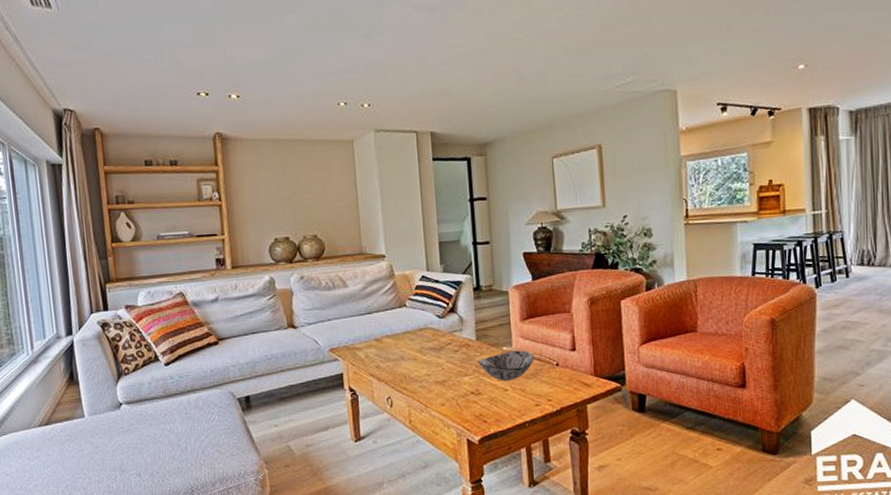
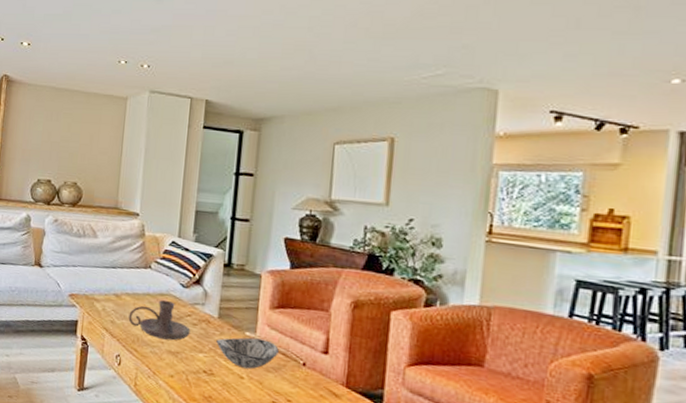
candle holder: none [392,333,453,372] -> present [128,300,191,341]

